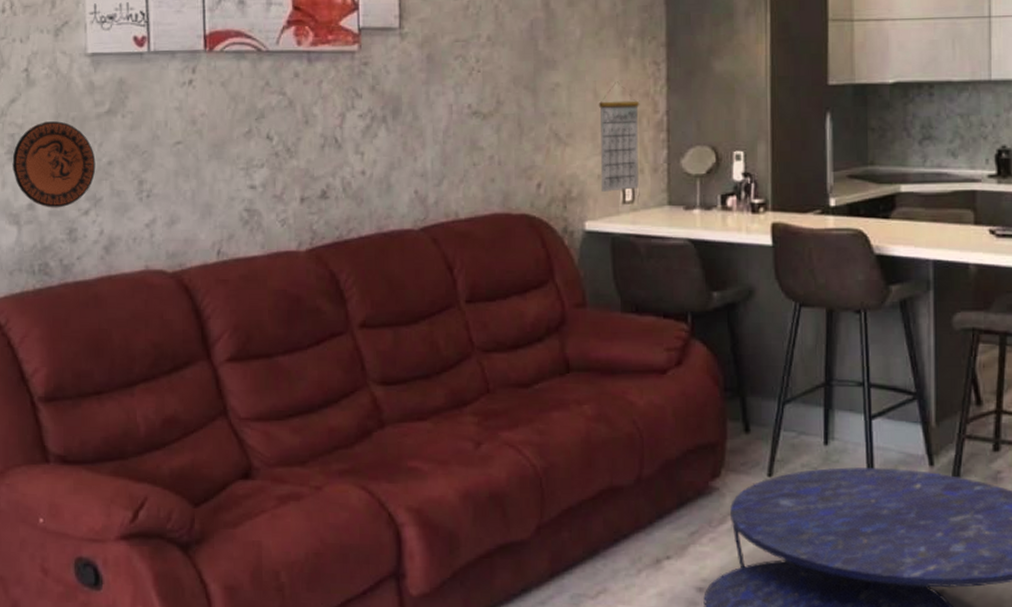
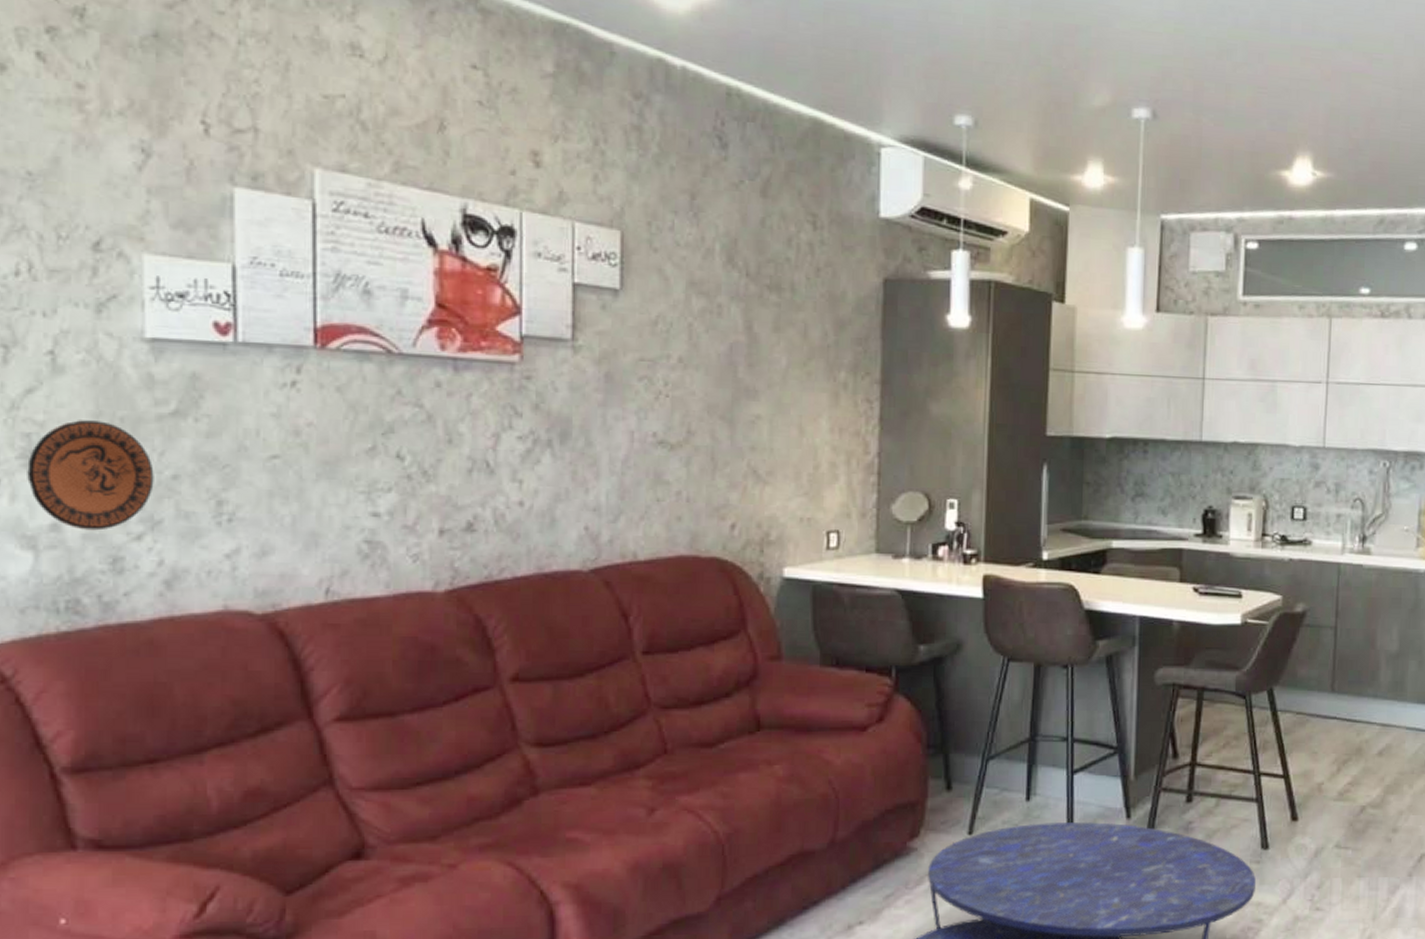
calendar: present [598,81,640,192] -> none [803,417,850,536]

